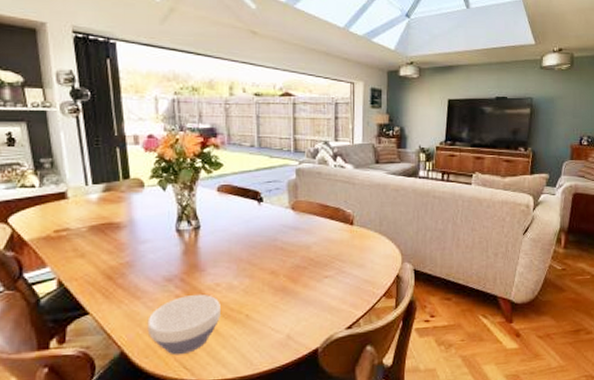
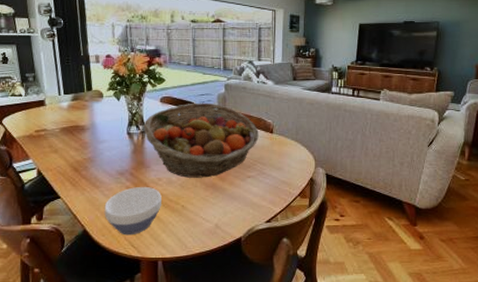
fruit basket: none [196,191,337,281] -> present [143,102,259,178]

